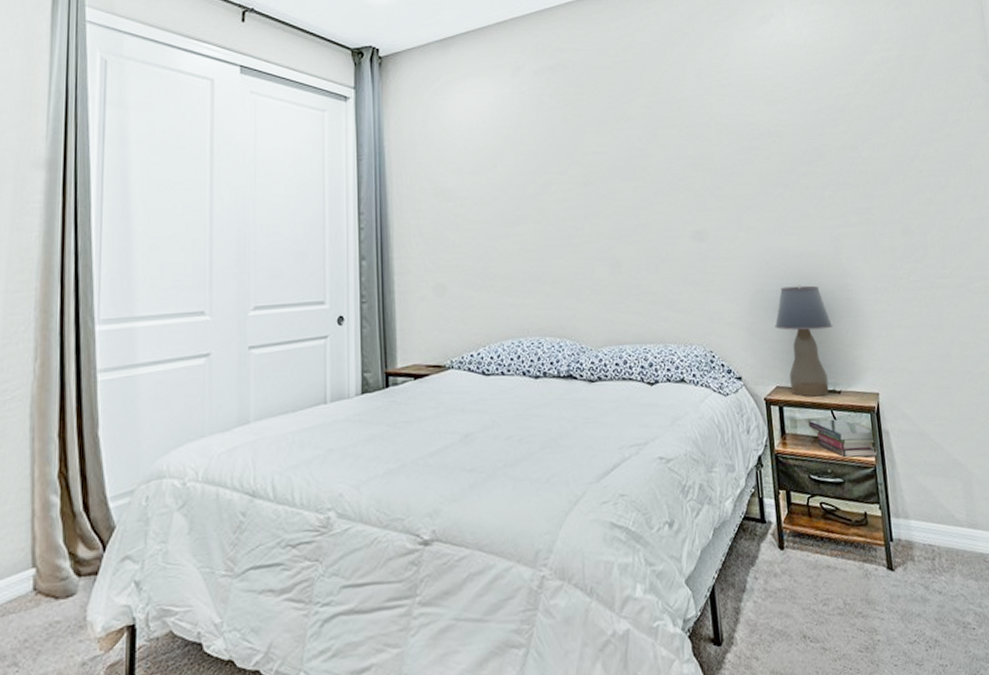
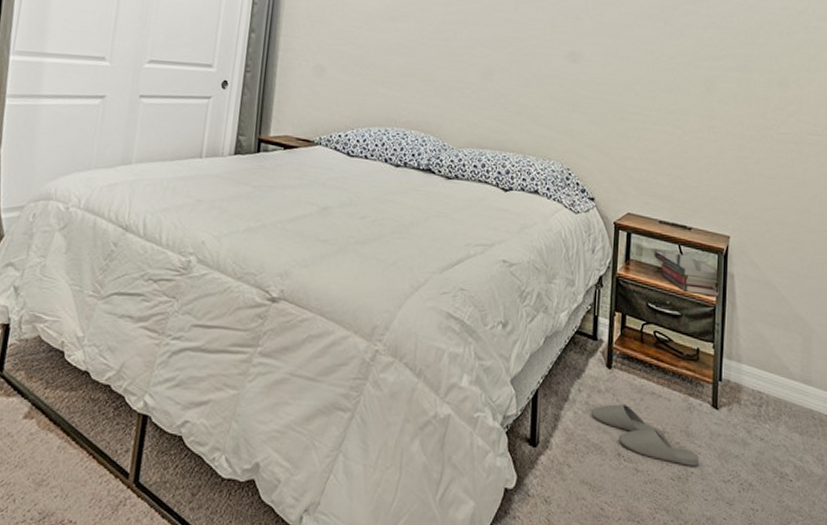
slippers: none [770,583,883,635] -> present [591,403,699,466]
table lamp: present [774,283,833,397] -> none [635,117,694,230]

